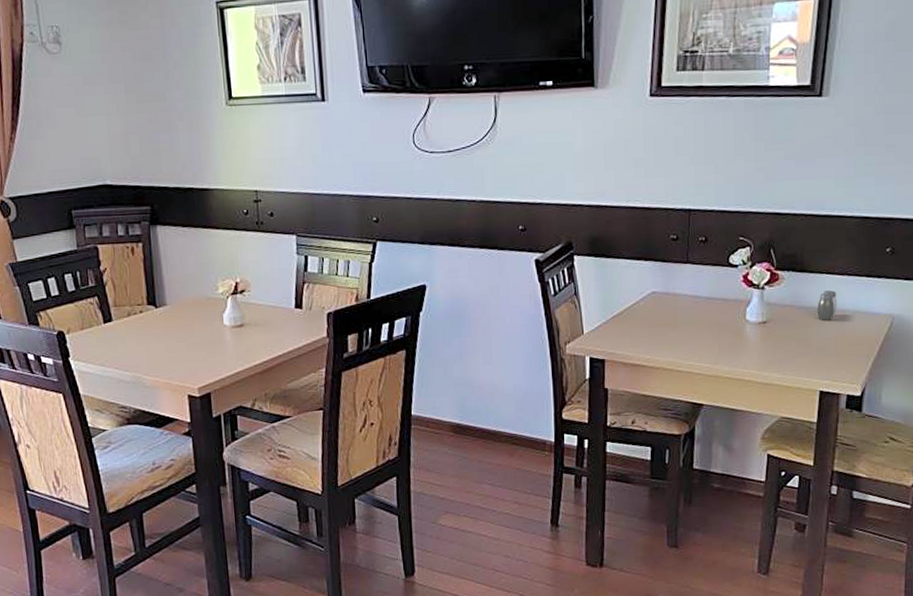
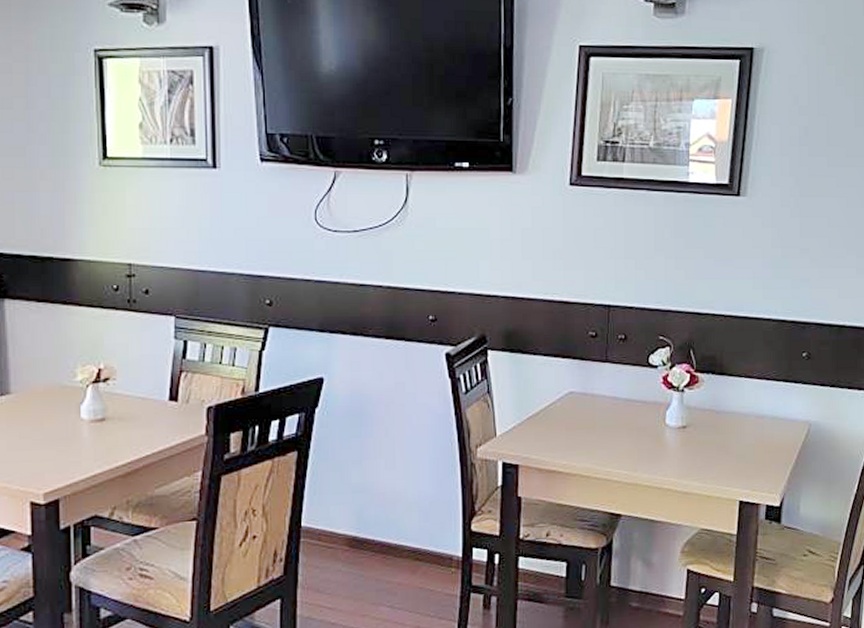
salt and pepper shaker: present [817,290,837,320] -> none [736,395,756,426]

